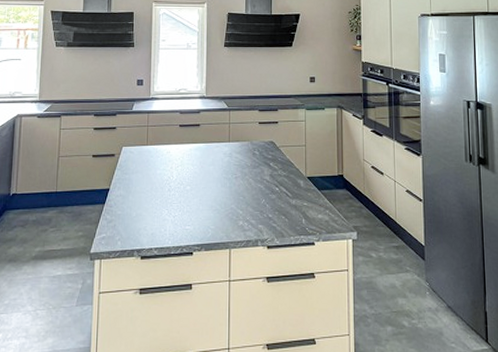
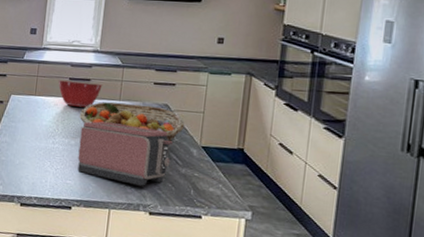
mixing bowl: none [168,128,211,152] -> present [58,80,102,108]
fruit basket: none [193,144,291,177] -> present [79,101,185,142]
toaster: none [194,164,281,222] -> present [77,121,173,186]

